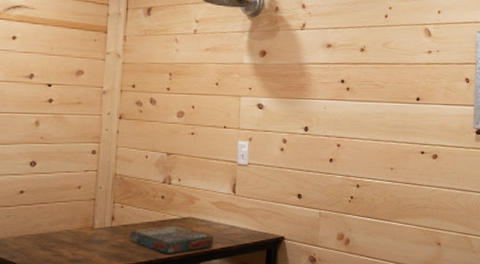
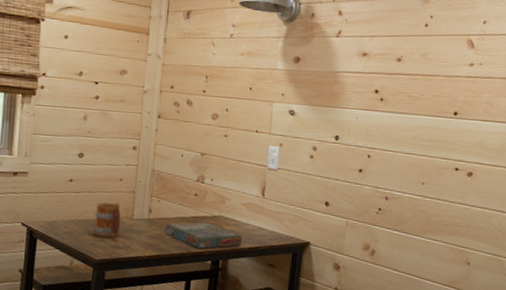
mug: none [48,212,81,251] -> present [93,202,122,237]

